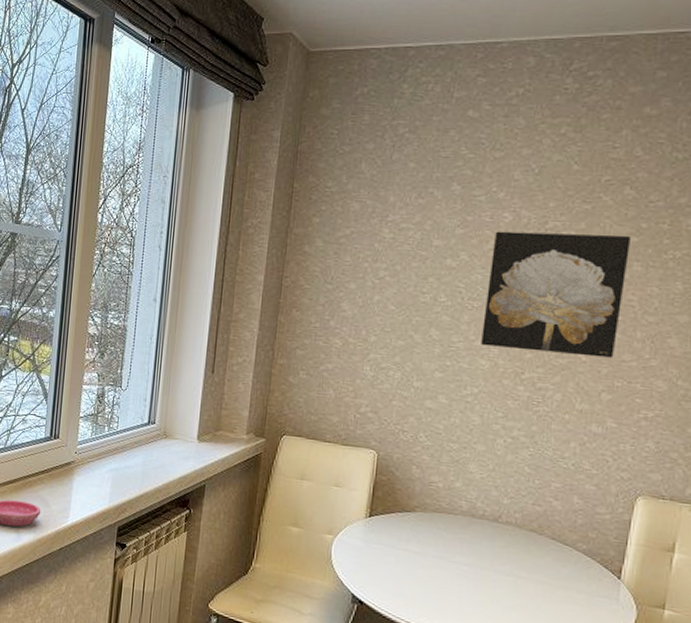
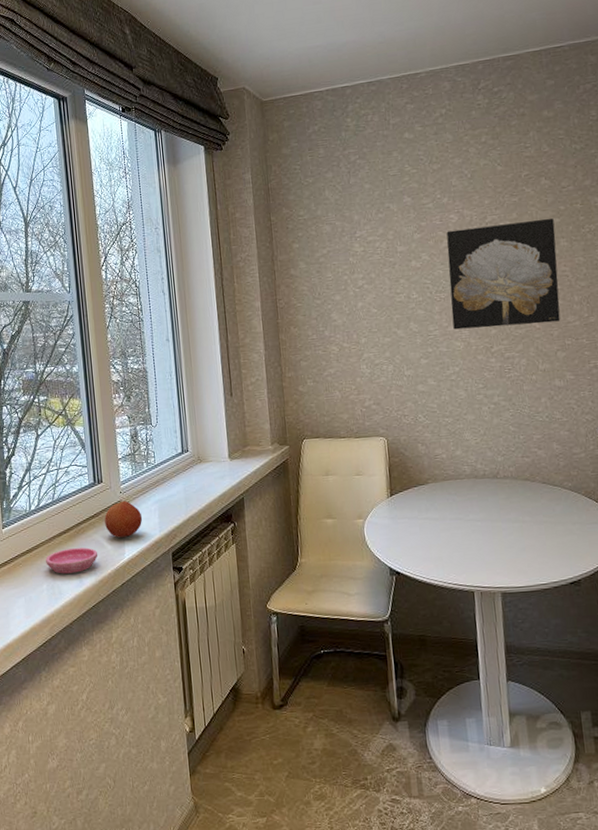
fruit: none [54,461,94,501] -> present [104,500,143,538]

